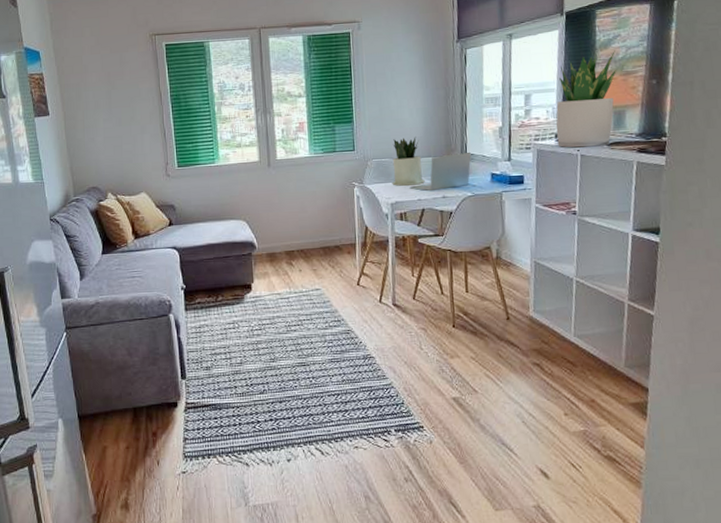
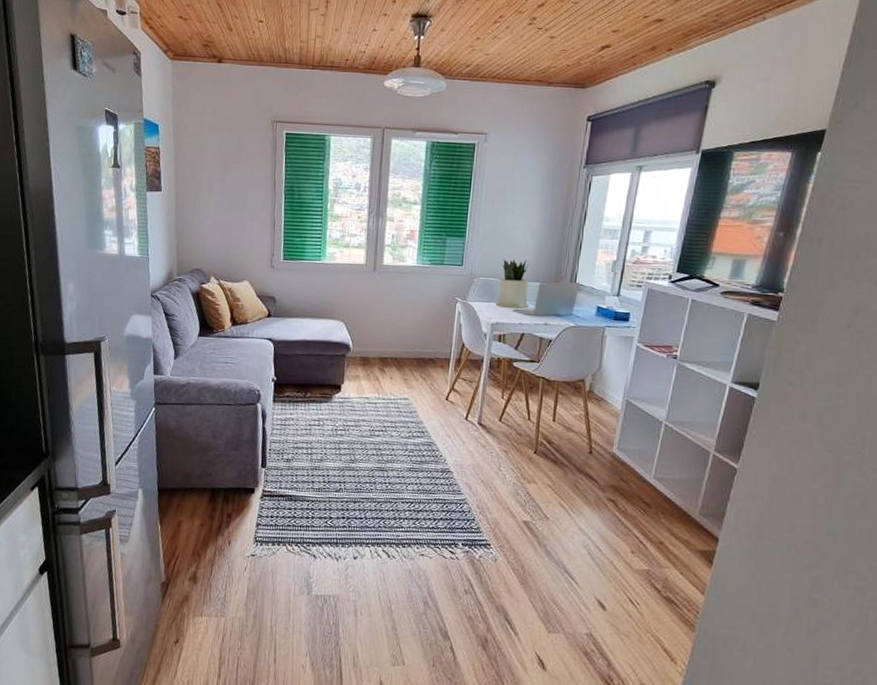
planter: present [556,50,616,148] -> none [670,195,747,294]

